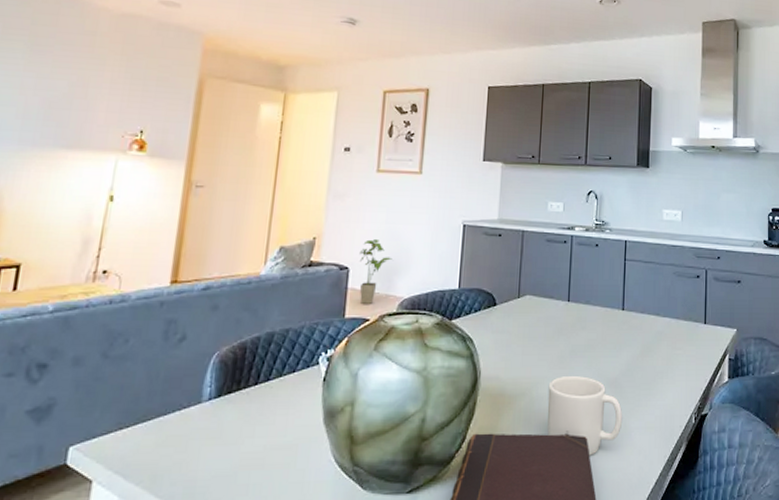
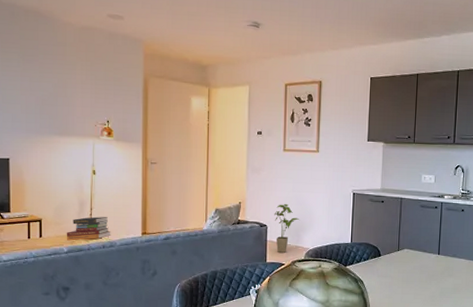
books: none [55,259,125,295] -> present [66,217,111,241]

